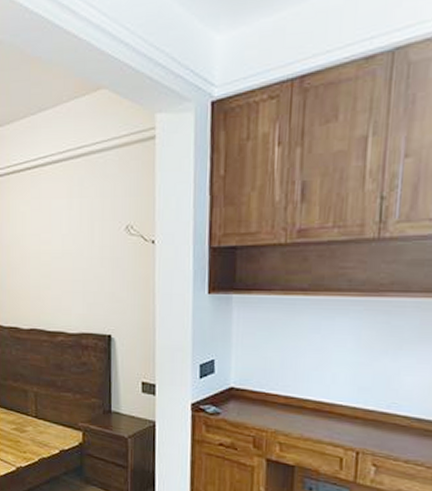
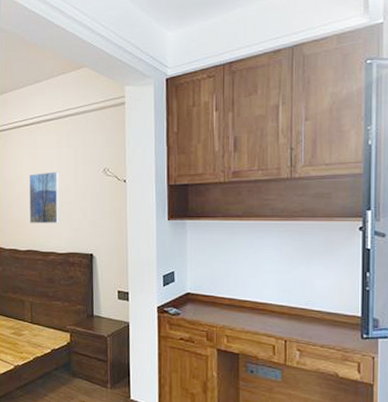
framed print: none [32,229,71,296] -> present [29,171,60,224]

